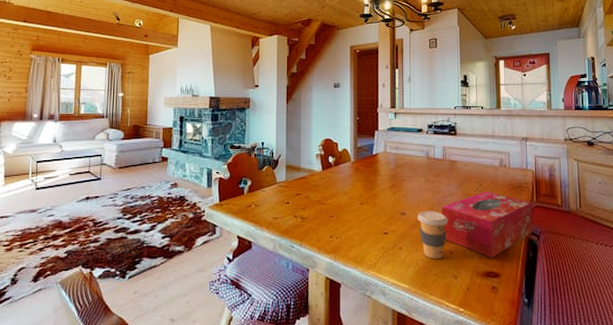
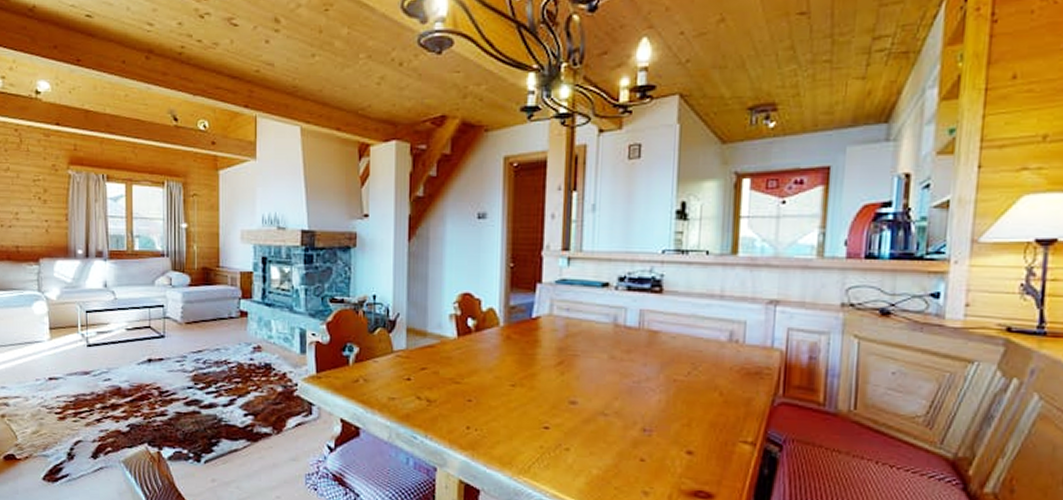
coffee cup: present [417,211,448,259] -> none [593,400,641,468]
tissue box: present [442,191,533,258] -> none [631,376,776,472]

